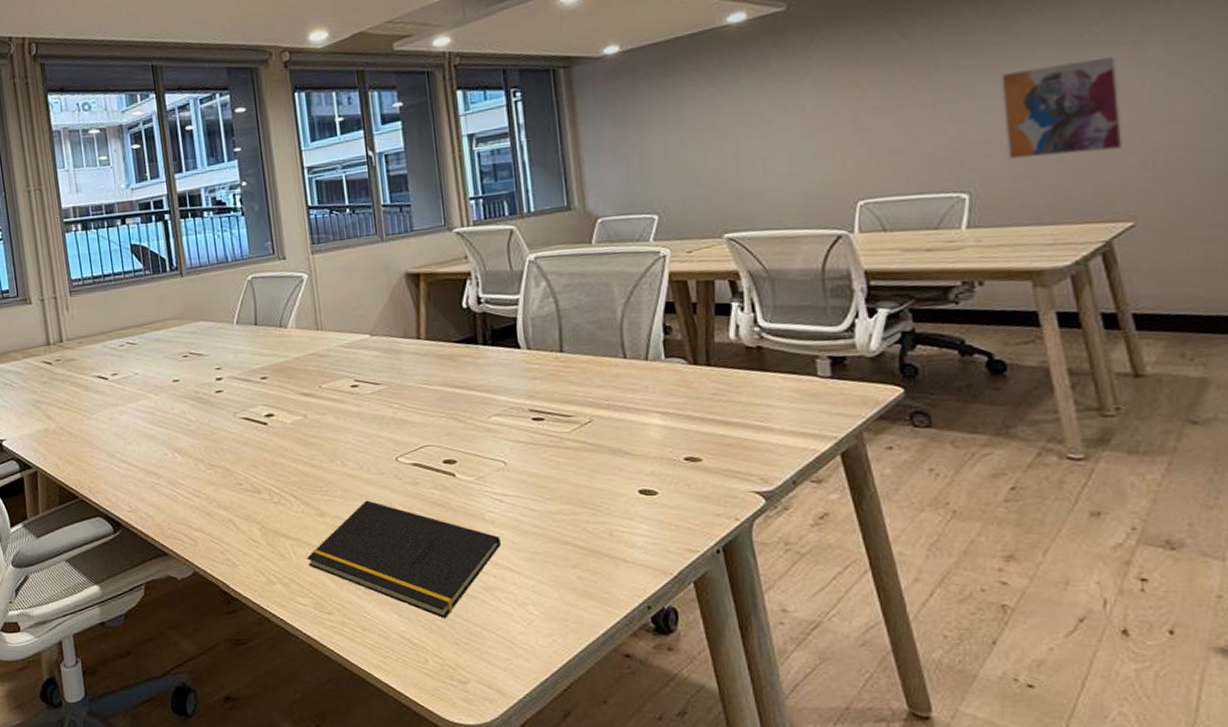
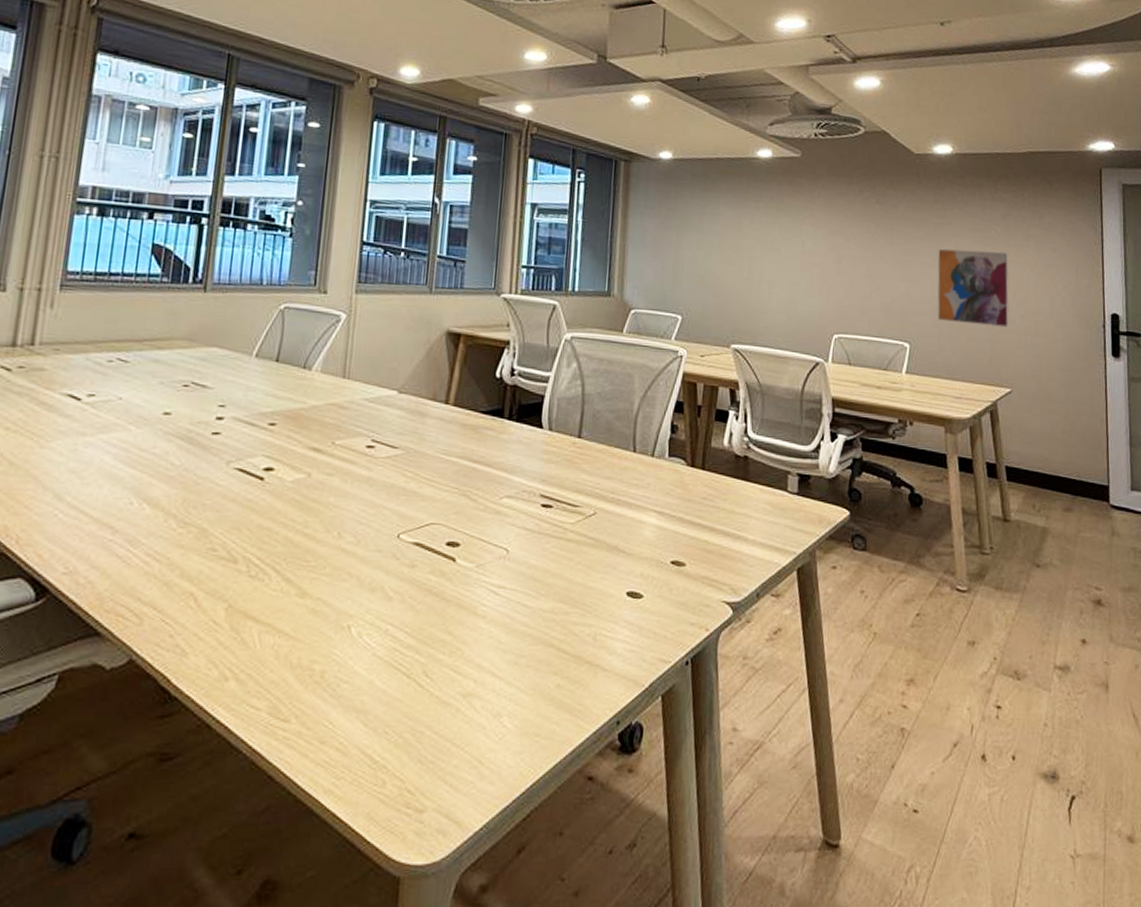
notepad: present [307,500,501,619] -> none [274,581,488,731]

